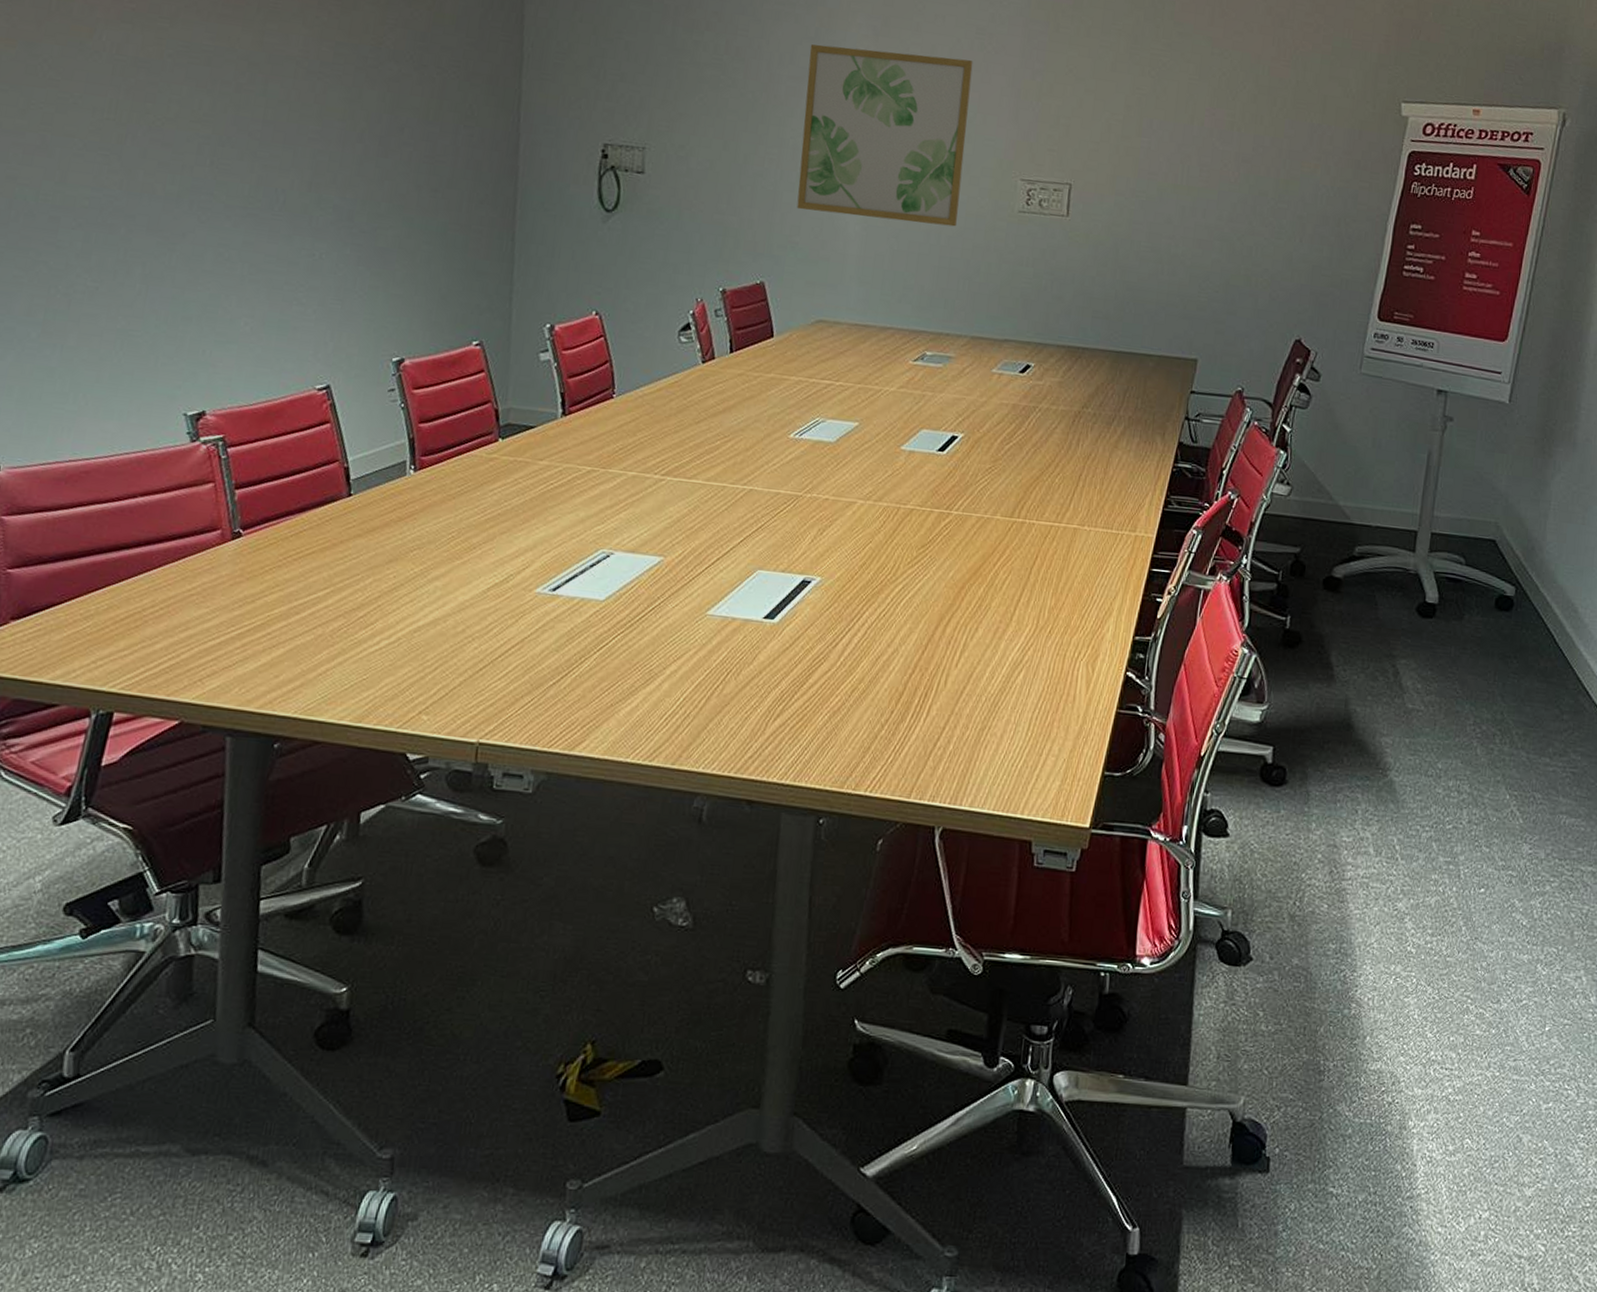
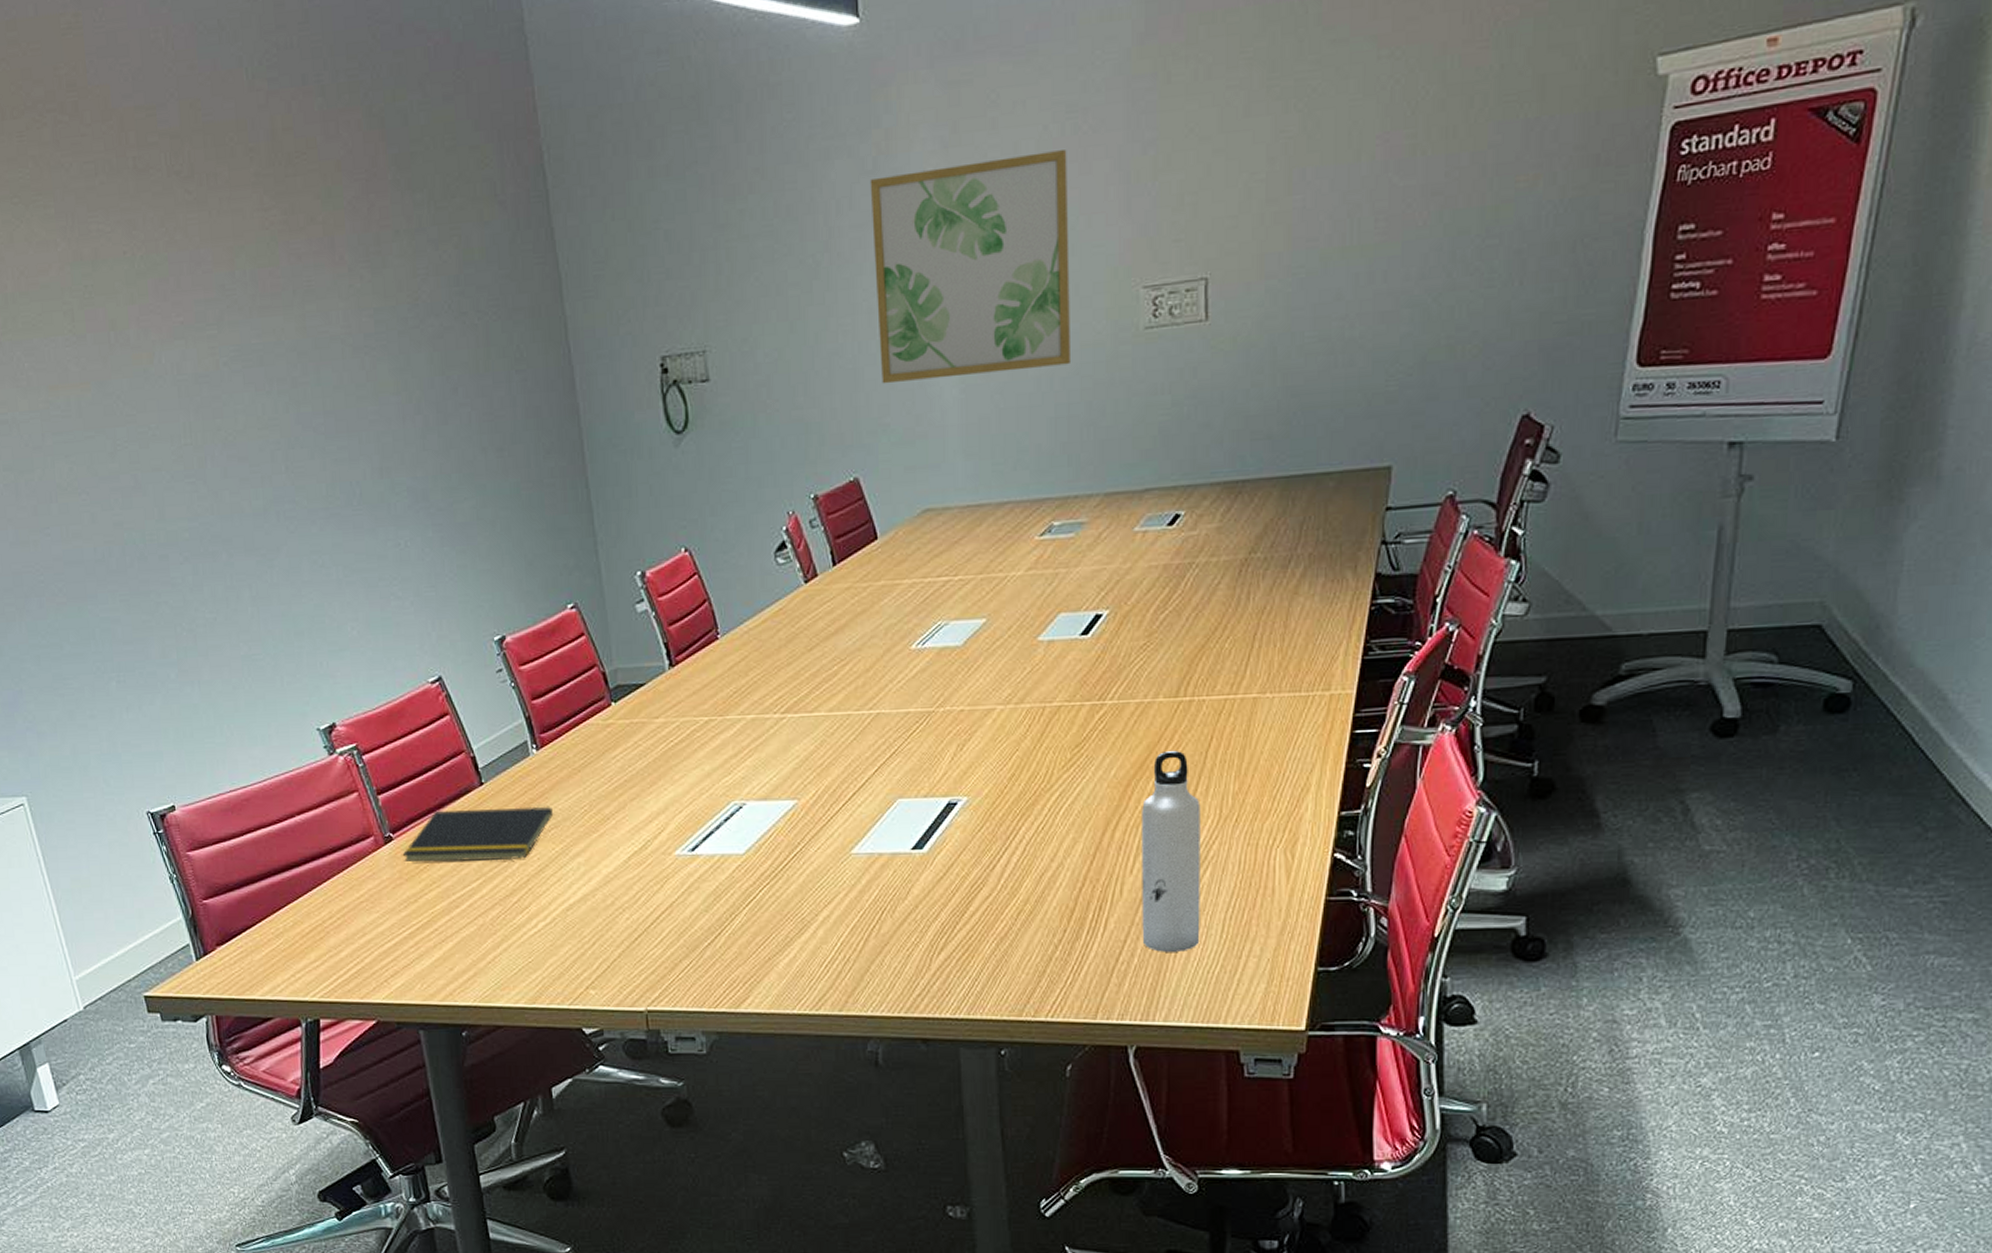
notepad: none [248,515,420,575] -> present [402,806,554,863]
water bottle: none [958,562,1022,744] -> present [1142,750,1201,952]

